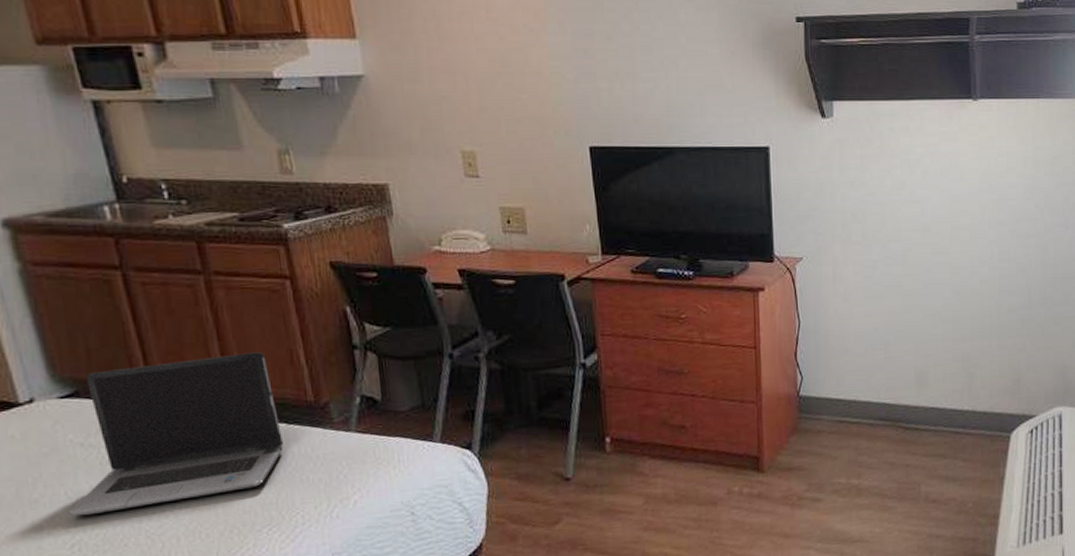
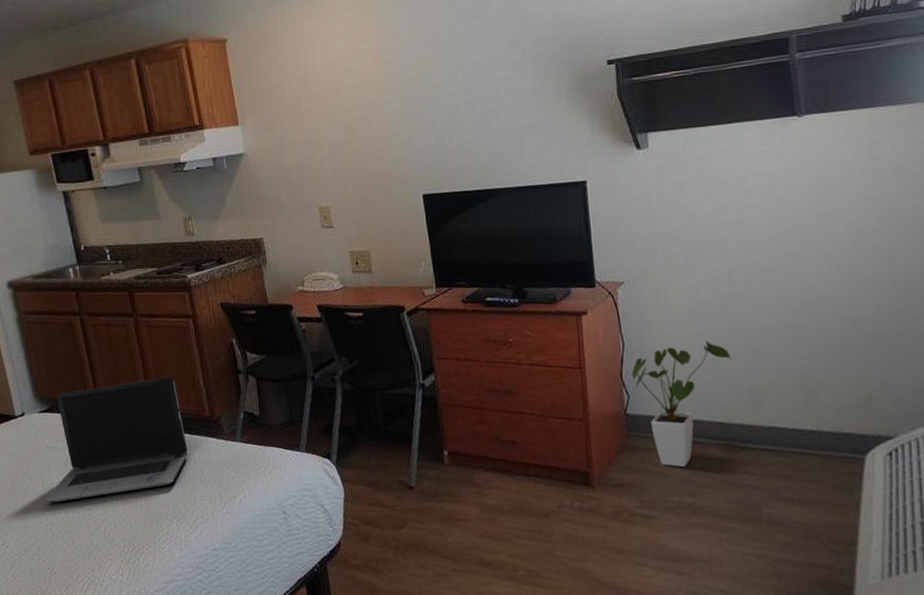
house plant: none [806,322,900,449] -> present [631,341,731,467]

